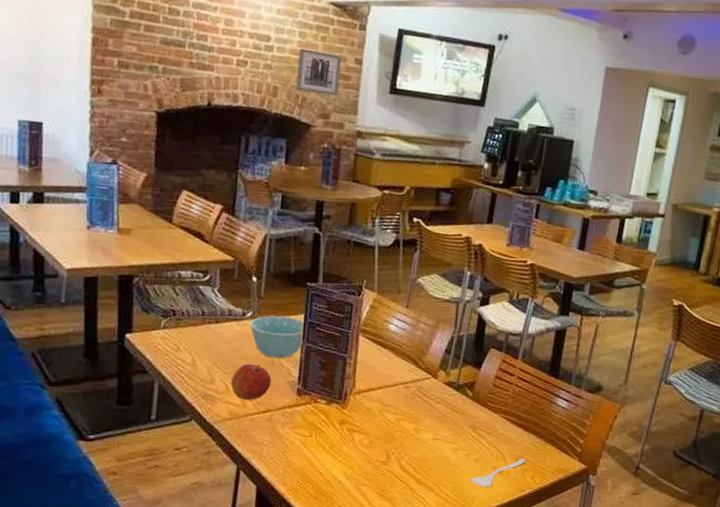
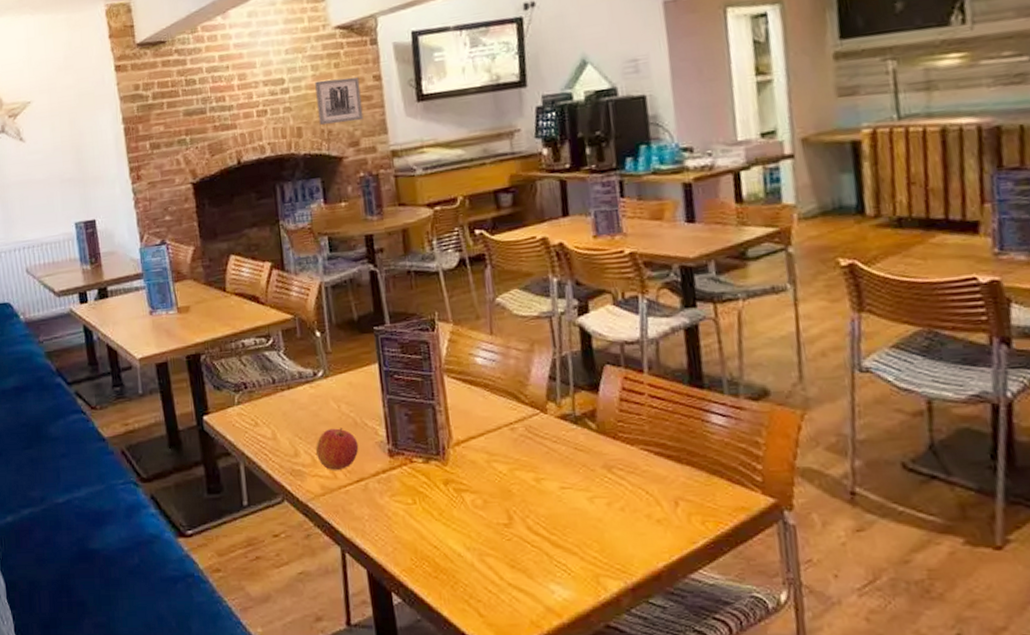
bowl: present [250,315,304,359] -> none [323,369,384,418]
spoon: present [470,458,526,487] -> none [620,499,689,542]

